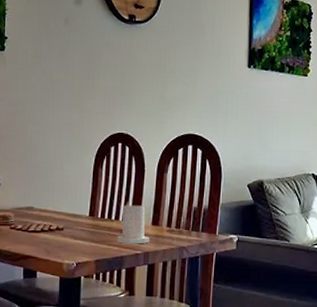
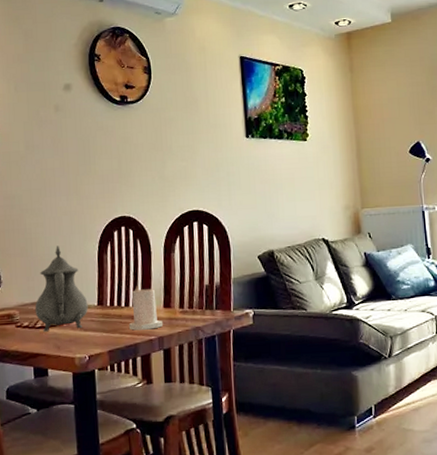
teapot: none [29,155,80,237] -> present [35,246,88,332]

